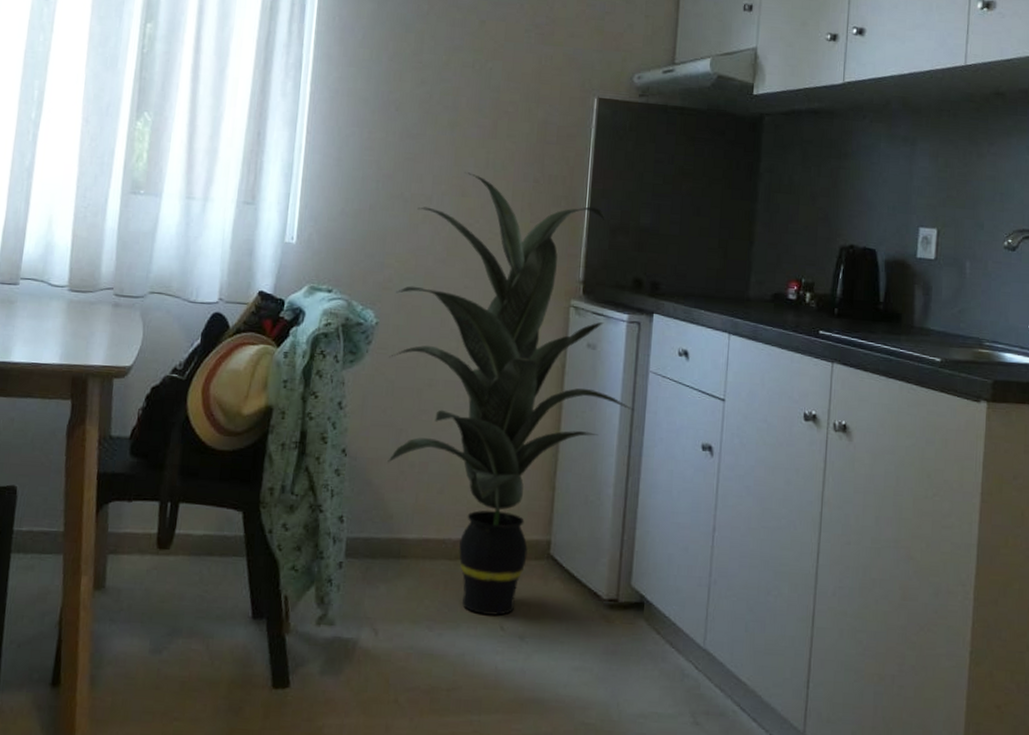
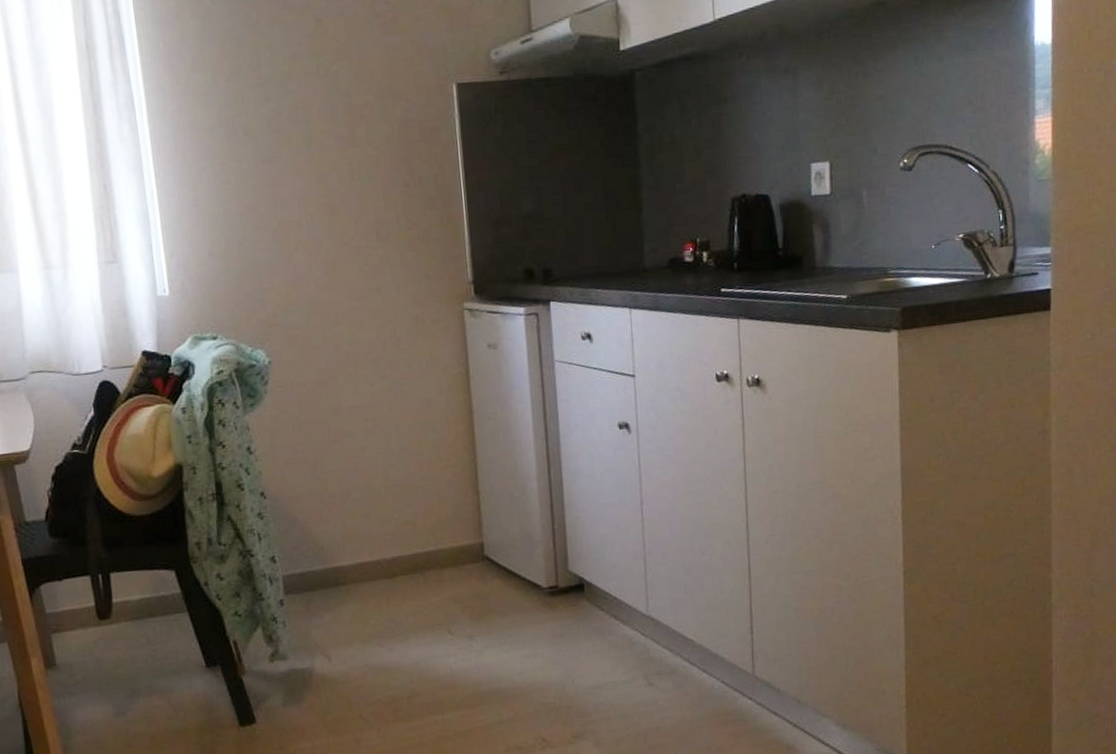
indoor plant: present [387,172,633,616] -> none [283,188,545,624]

